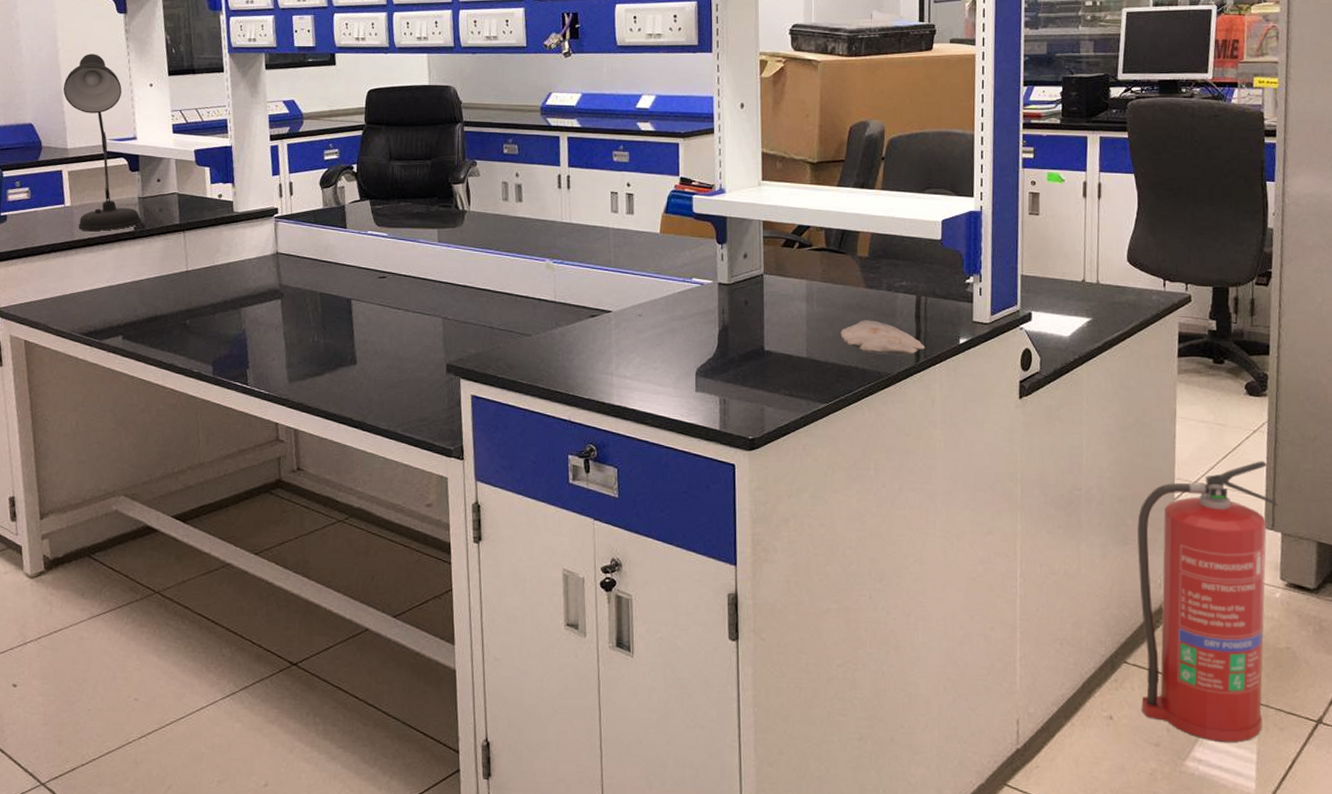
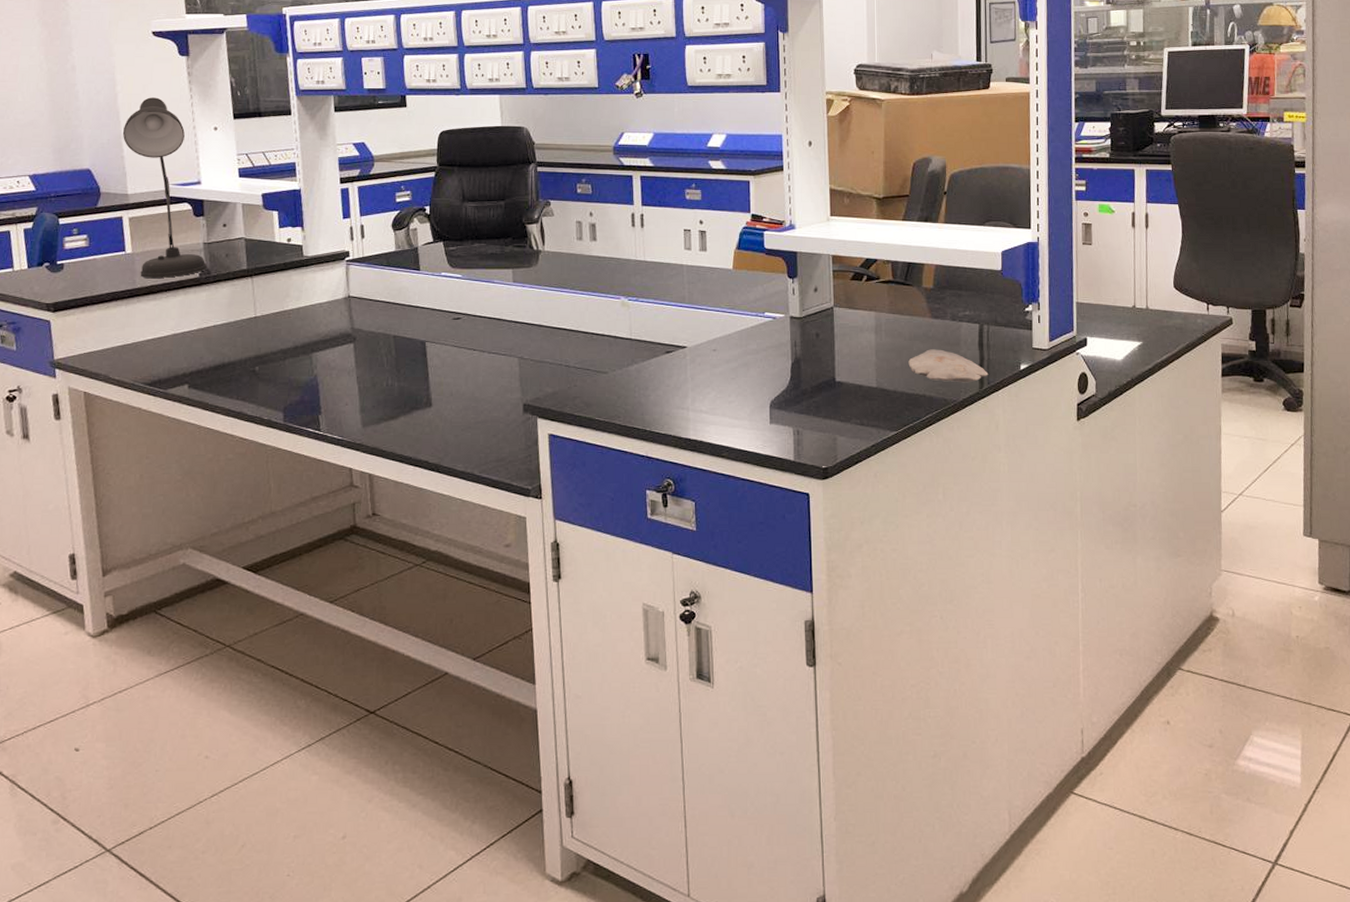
fire extinguisher: present [1137,461,1278,742] -> none [1188,473,1315,740]

